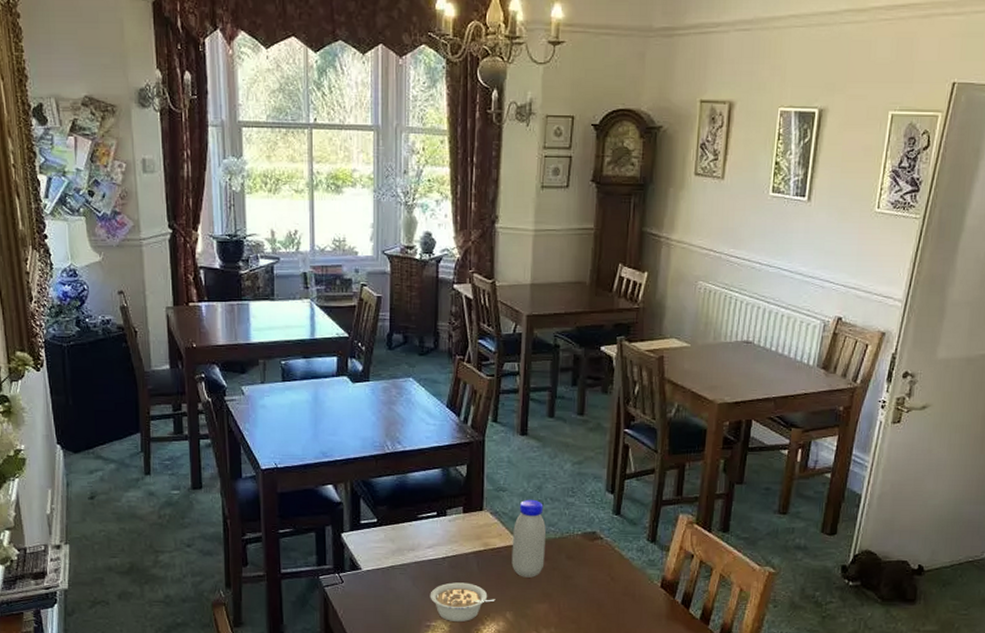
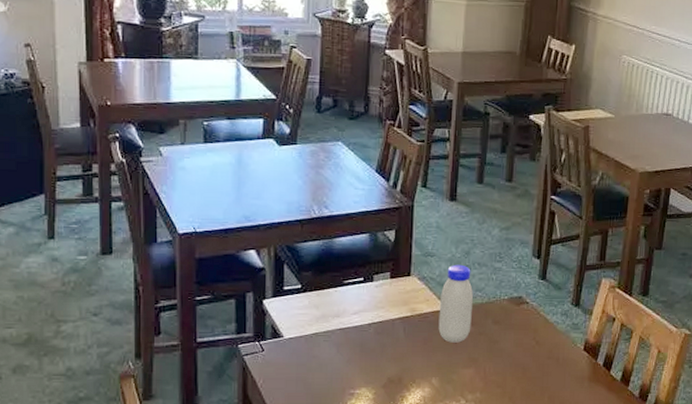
legume: present [430,582,495,622] -> none [354,349,421,389]

